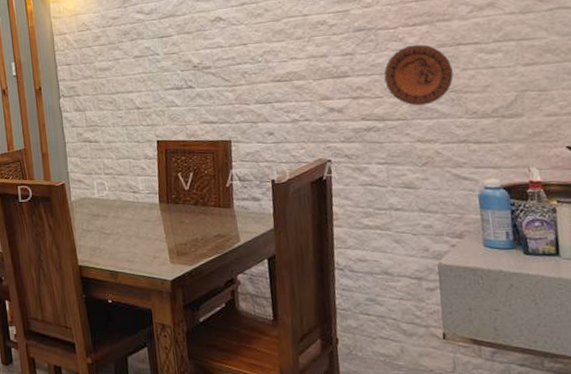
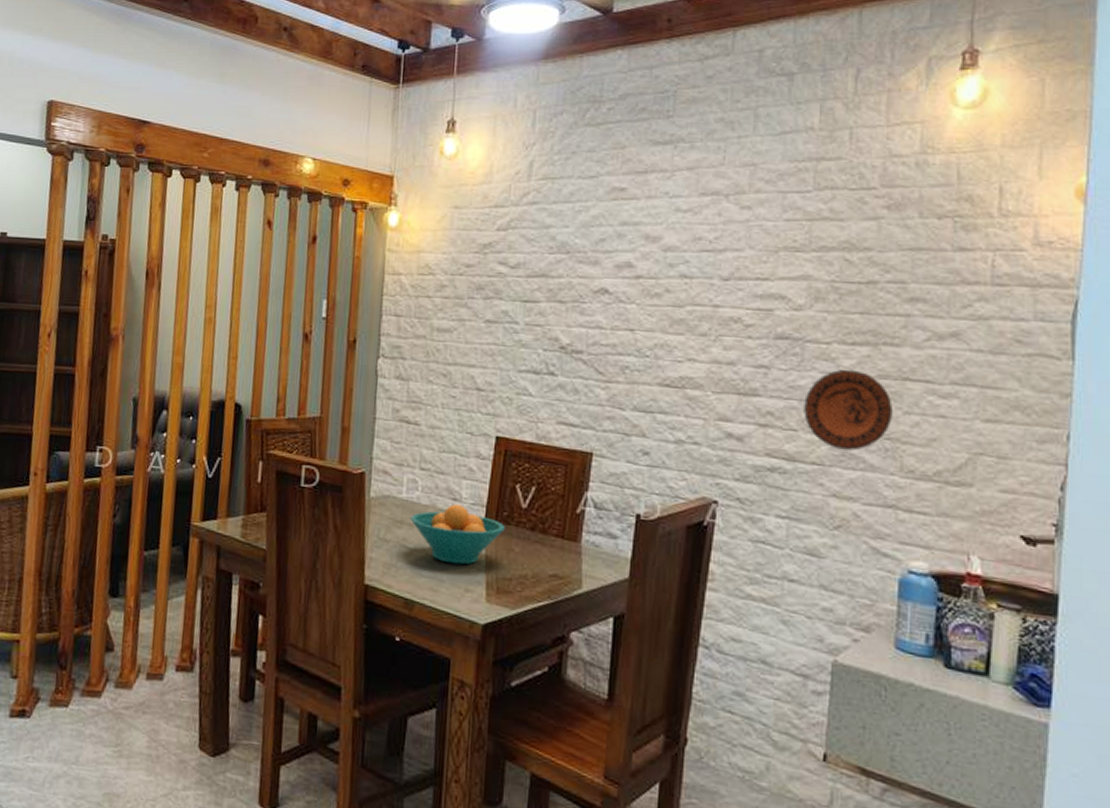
fruit bowl: none [104,195,175,240] -> present [410,504,505,565]

